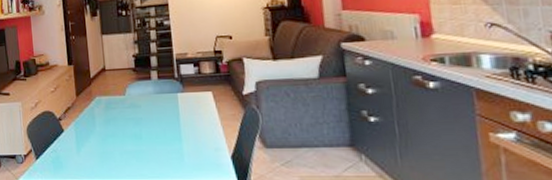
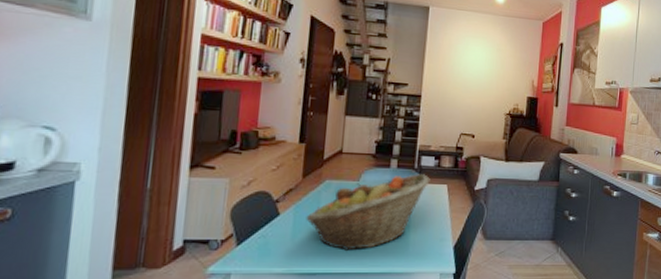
fruit basket: none [85,83,193,163] -> present [306,174,430,251]

